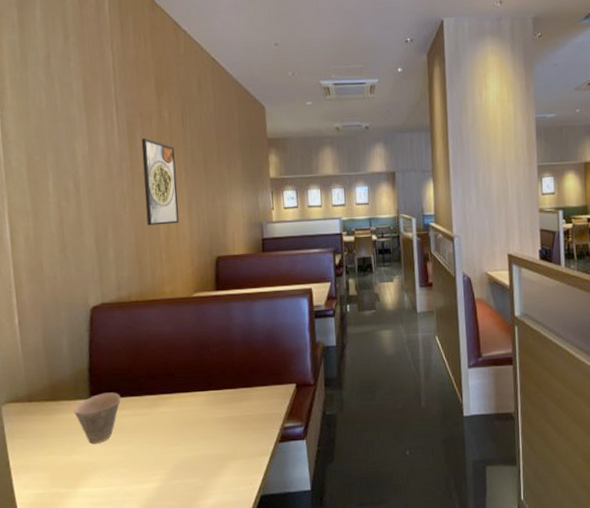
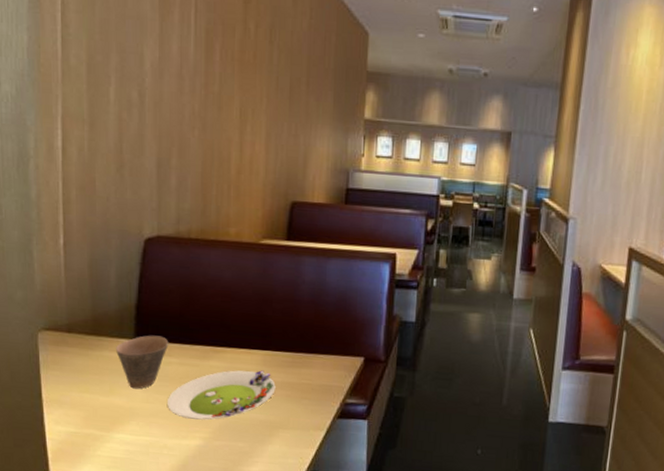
salad plate: none [124,409,221,464] -> present [166,370,276,420]
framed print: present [141,138,179,226] -> none [217,50,258,158]

